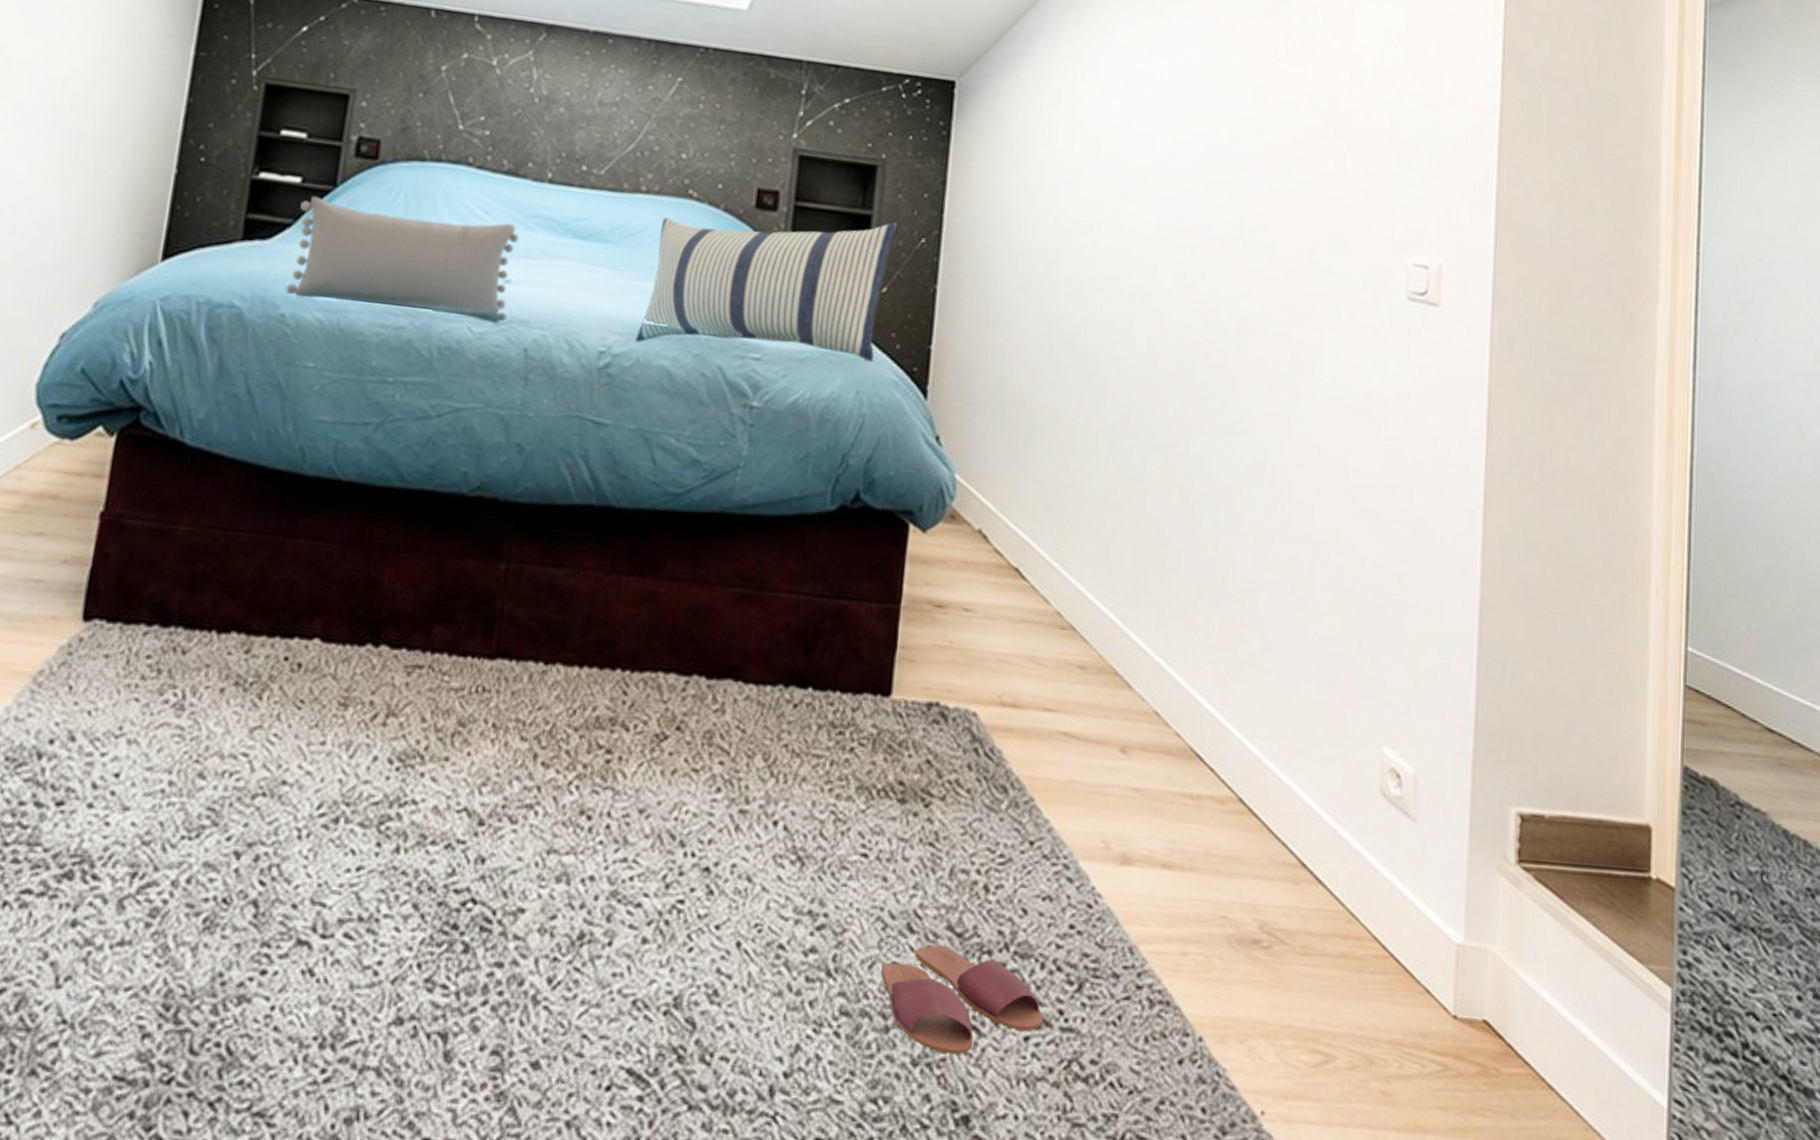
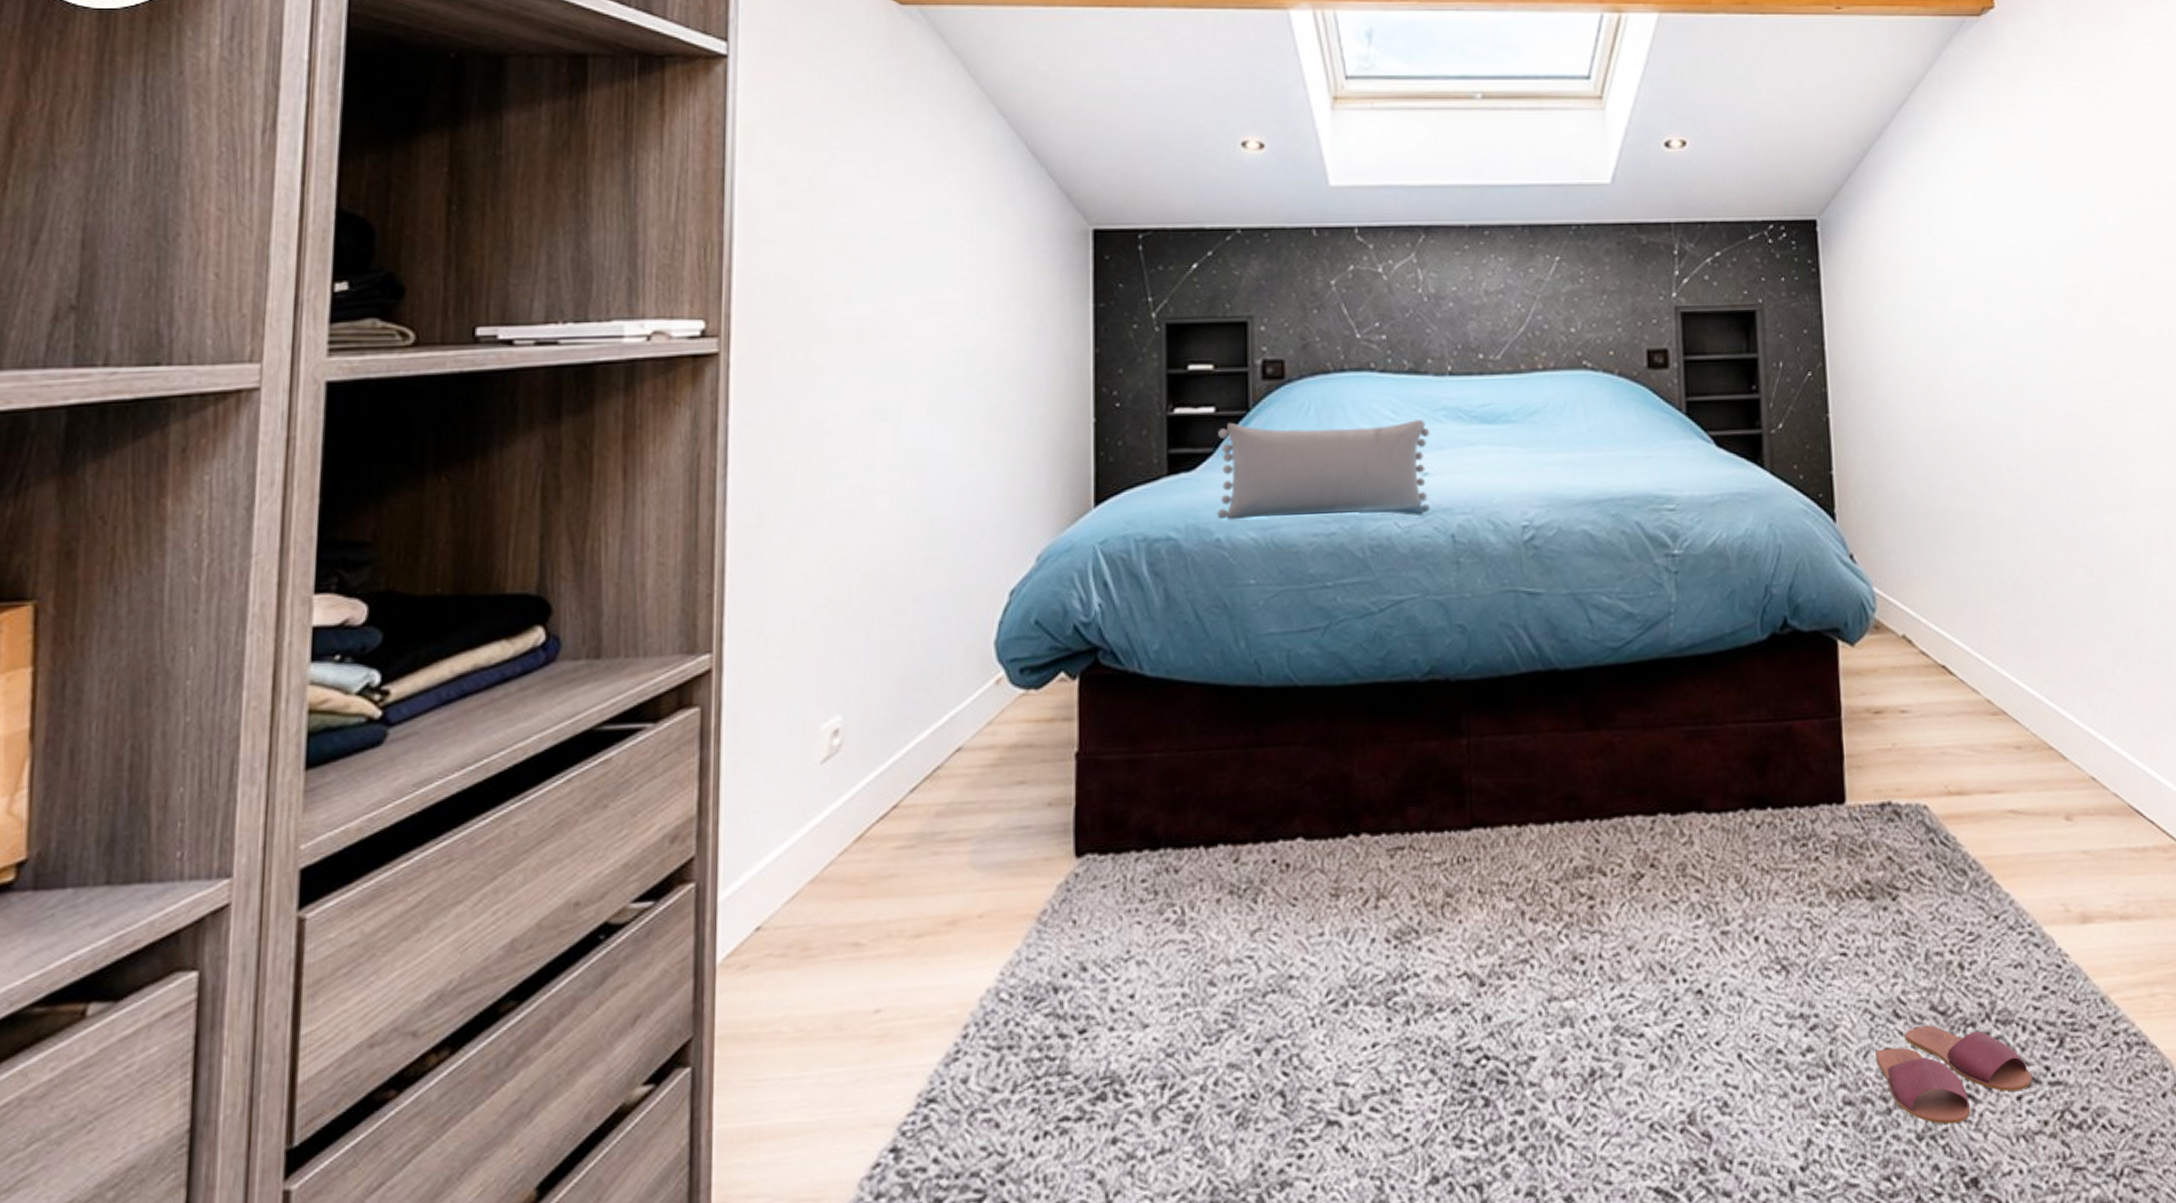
pillow: present [635,217,898,362] -> none [1554,361,1783,512]

